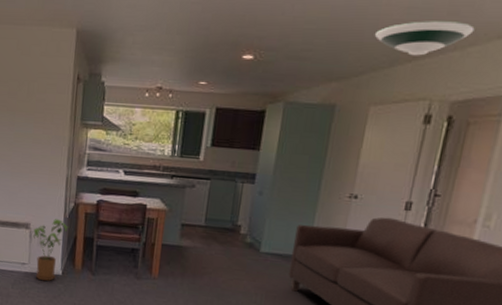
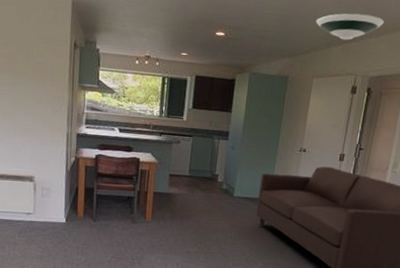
house plant: present [33,219,70,281] -> none [37,172,72,229]

